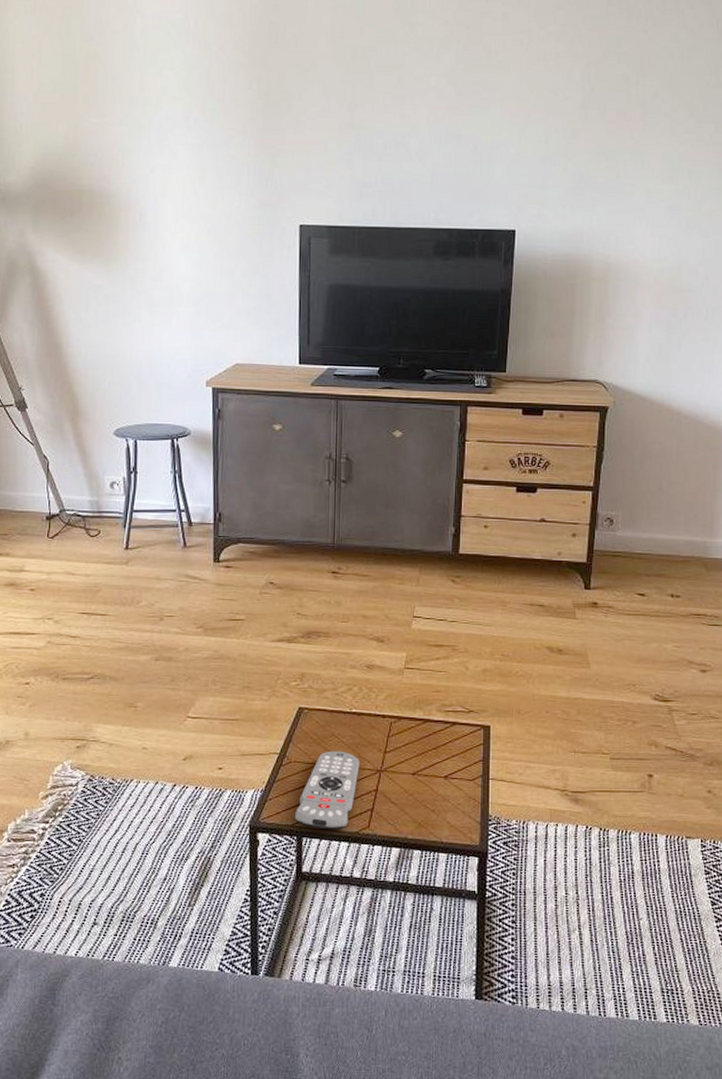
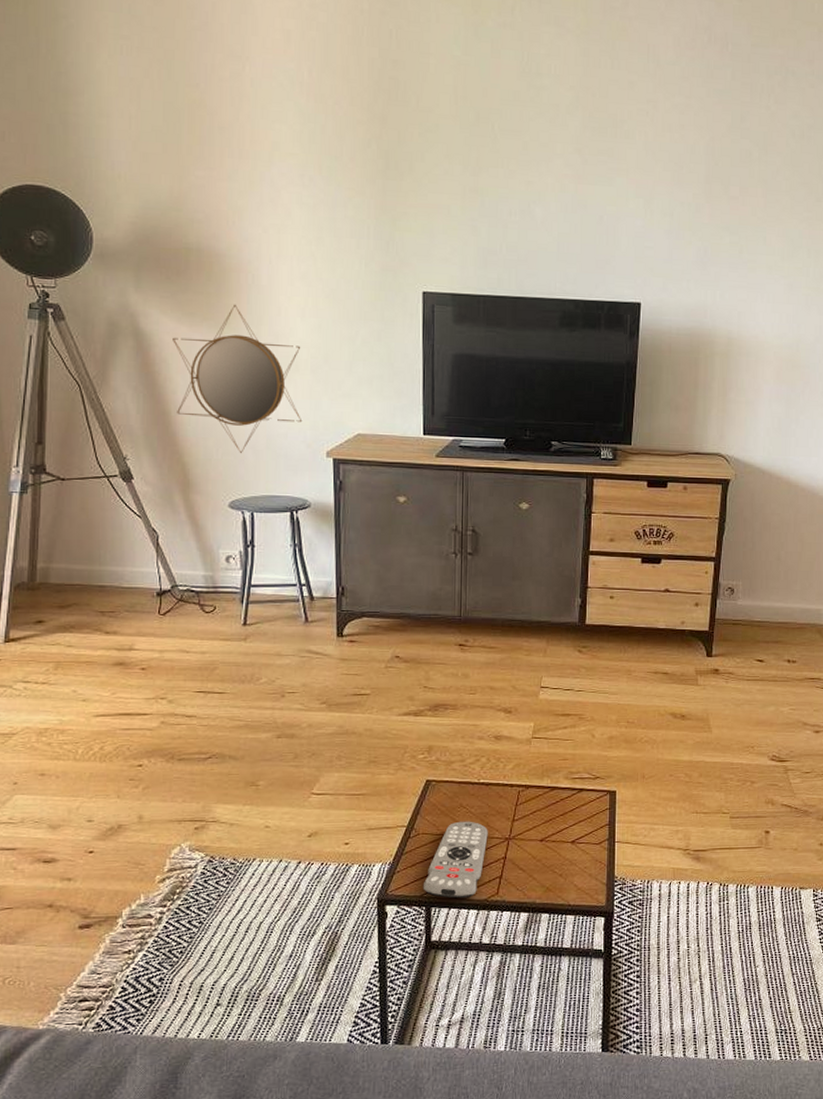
home mirror: none [66,241,184,384] -> present [173,304,303,454]

